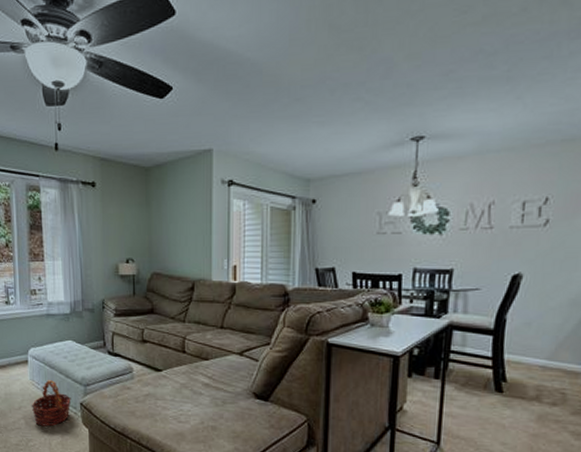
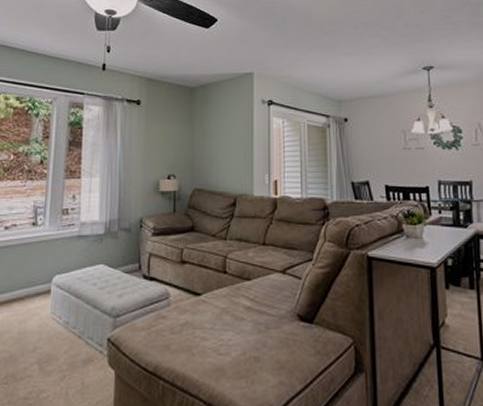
basket: present [31,380,72,427] -> none [48,313,98,371]

